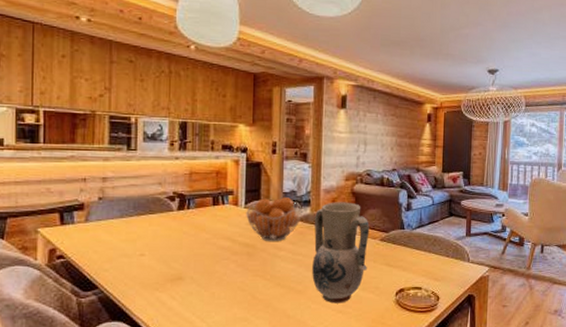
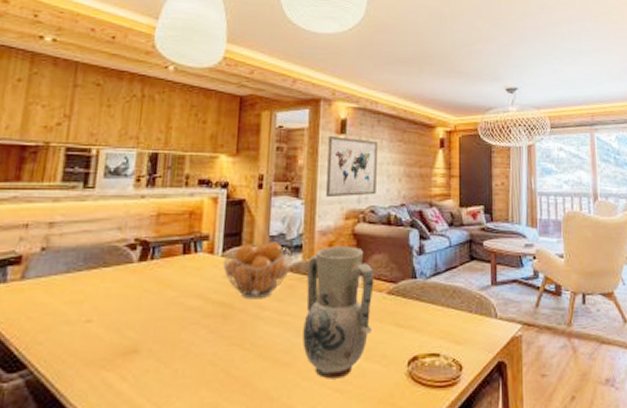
wall art: none [330,110,374,163] -> present [326,136,379,198]

